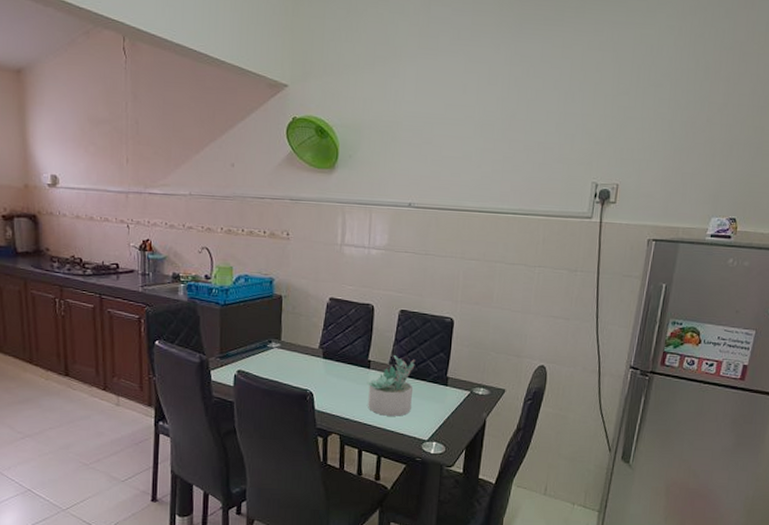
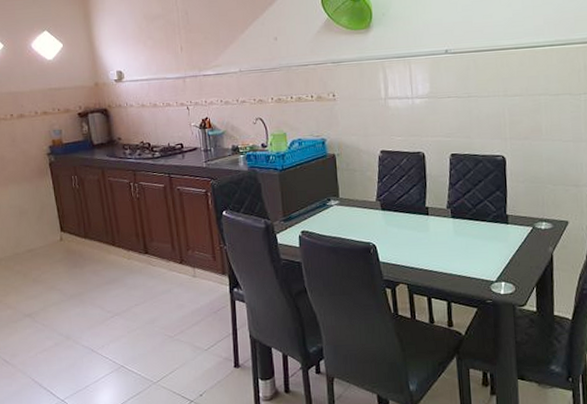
succulent plant: present [367,356,416,416] -> none [427,199,475,261]

